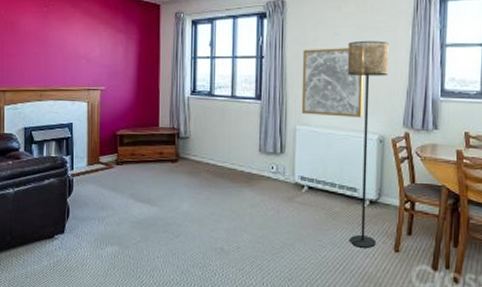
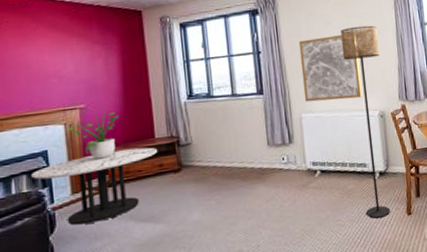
coffee table: none [59,133,160,194] -> present [32,147,158,226]
potted plant: none [90,92,131,138] -> present [68,107,119,160]

